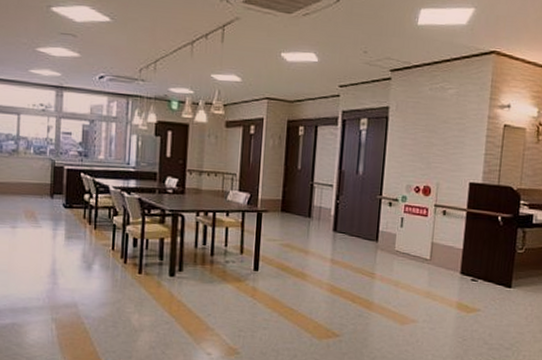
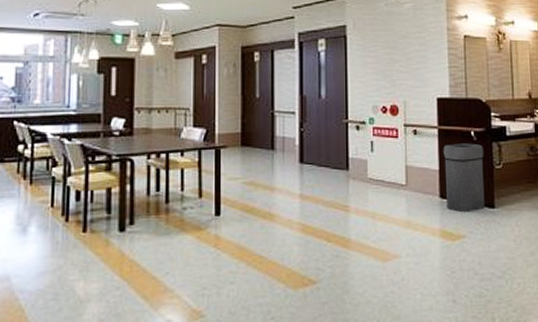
trash bin: none [466,226,508,290] -> present [443,143,485,213]

